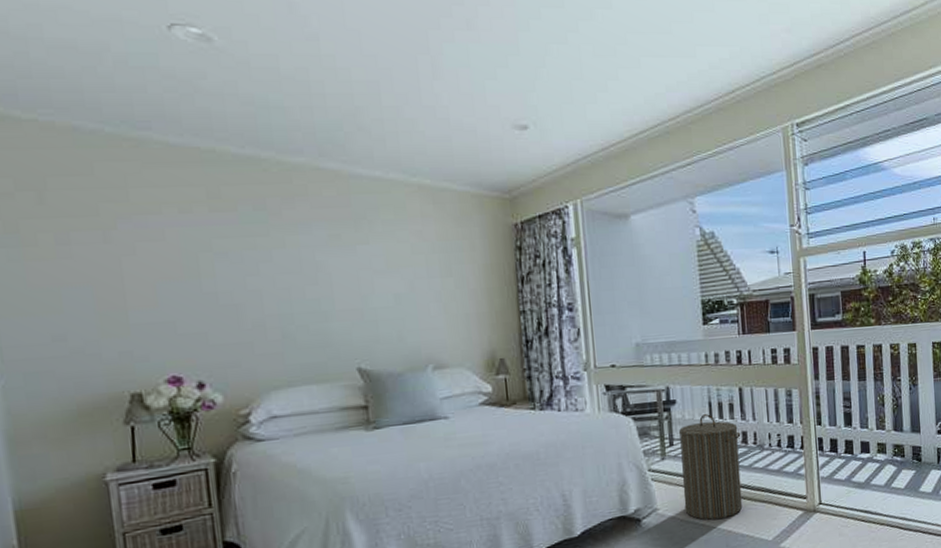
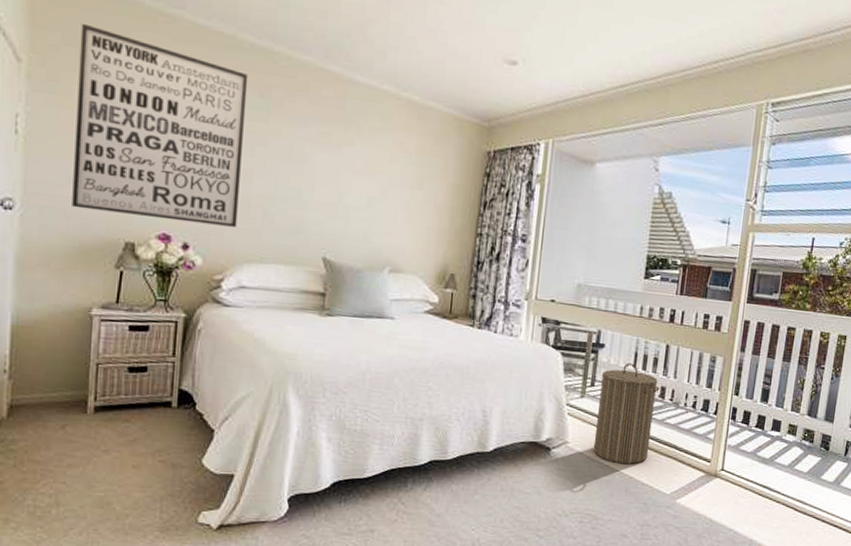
wall art: none [34,163,255,368] -> present [72,23,248,227]

